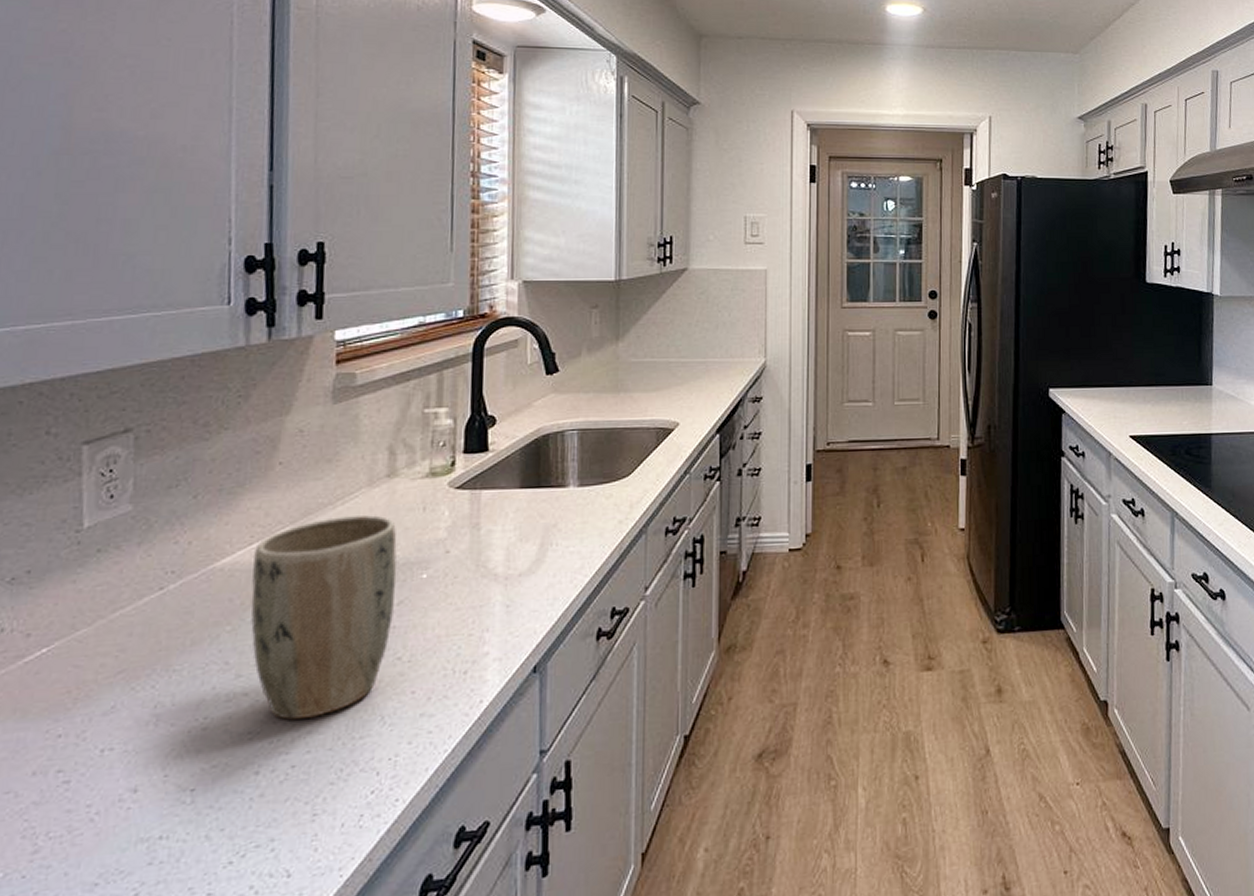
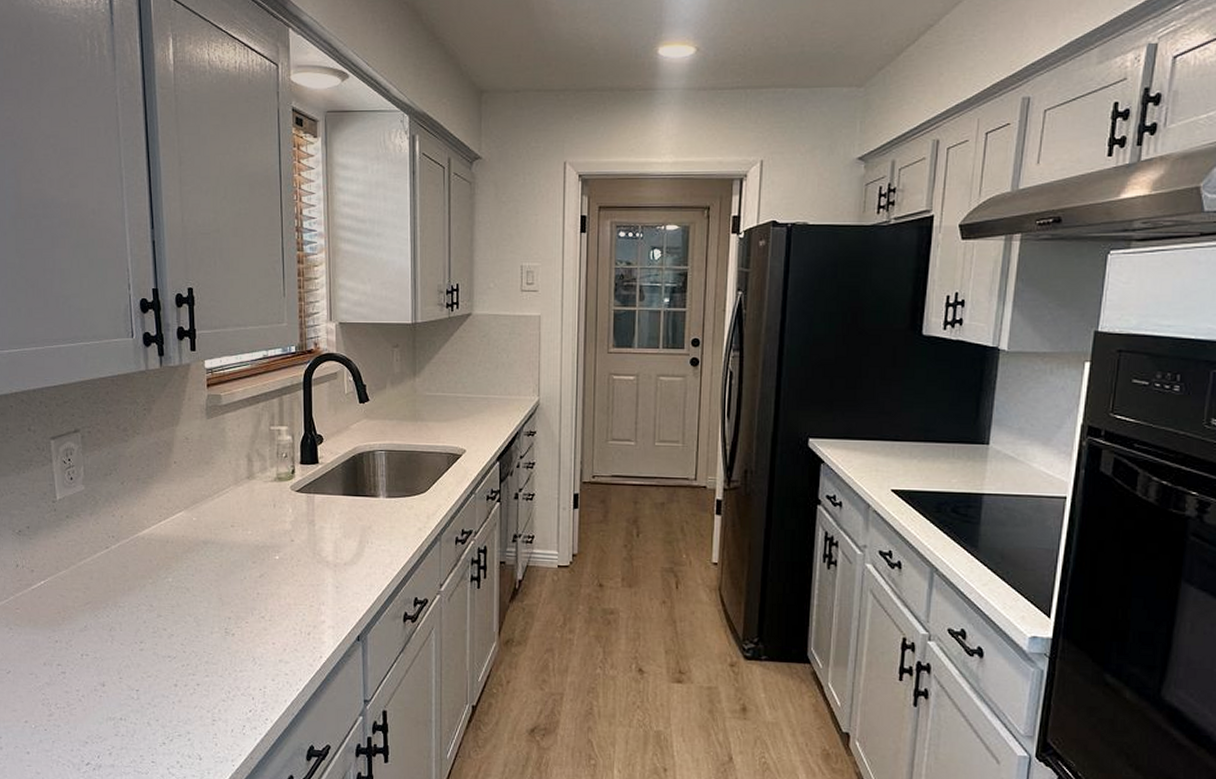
plant pot: present [251,515,398,720] -> none [162,506,258,652]

